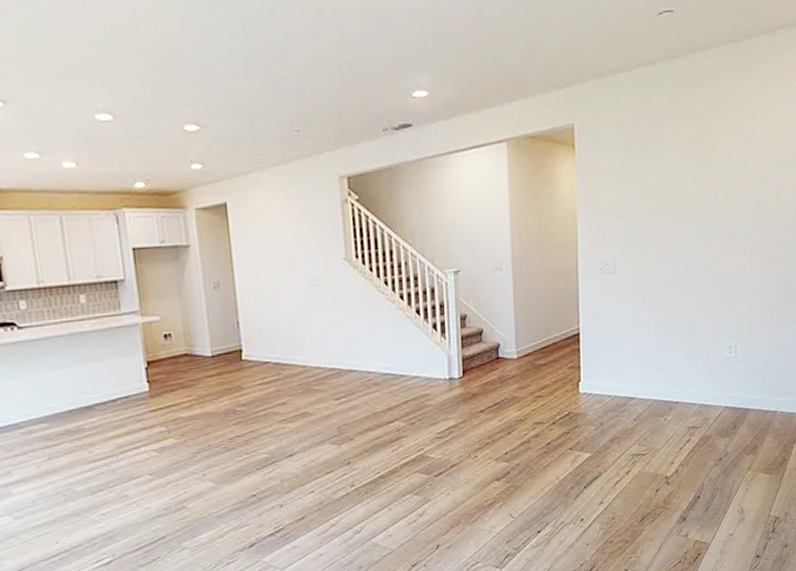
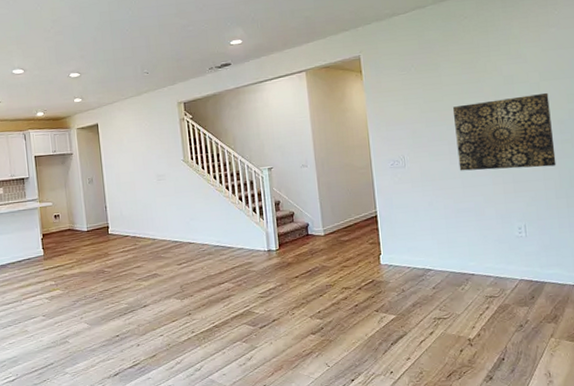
wall art: none [674,184,776,279] -> present [453,92,557,171]

